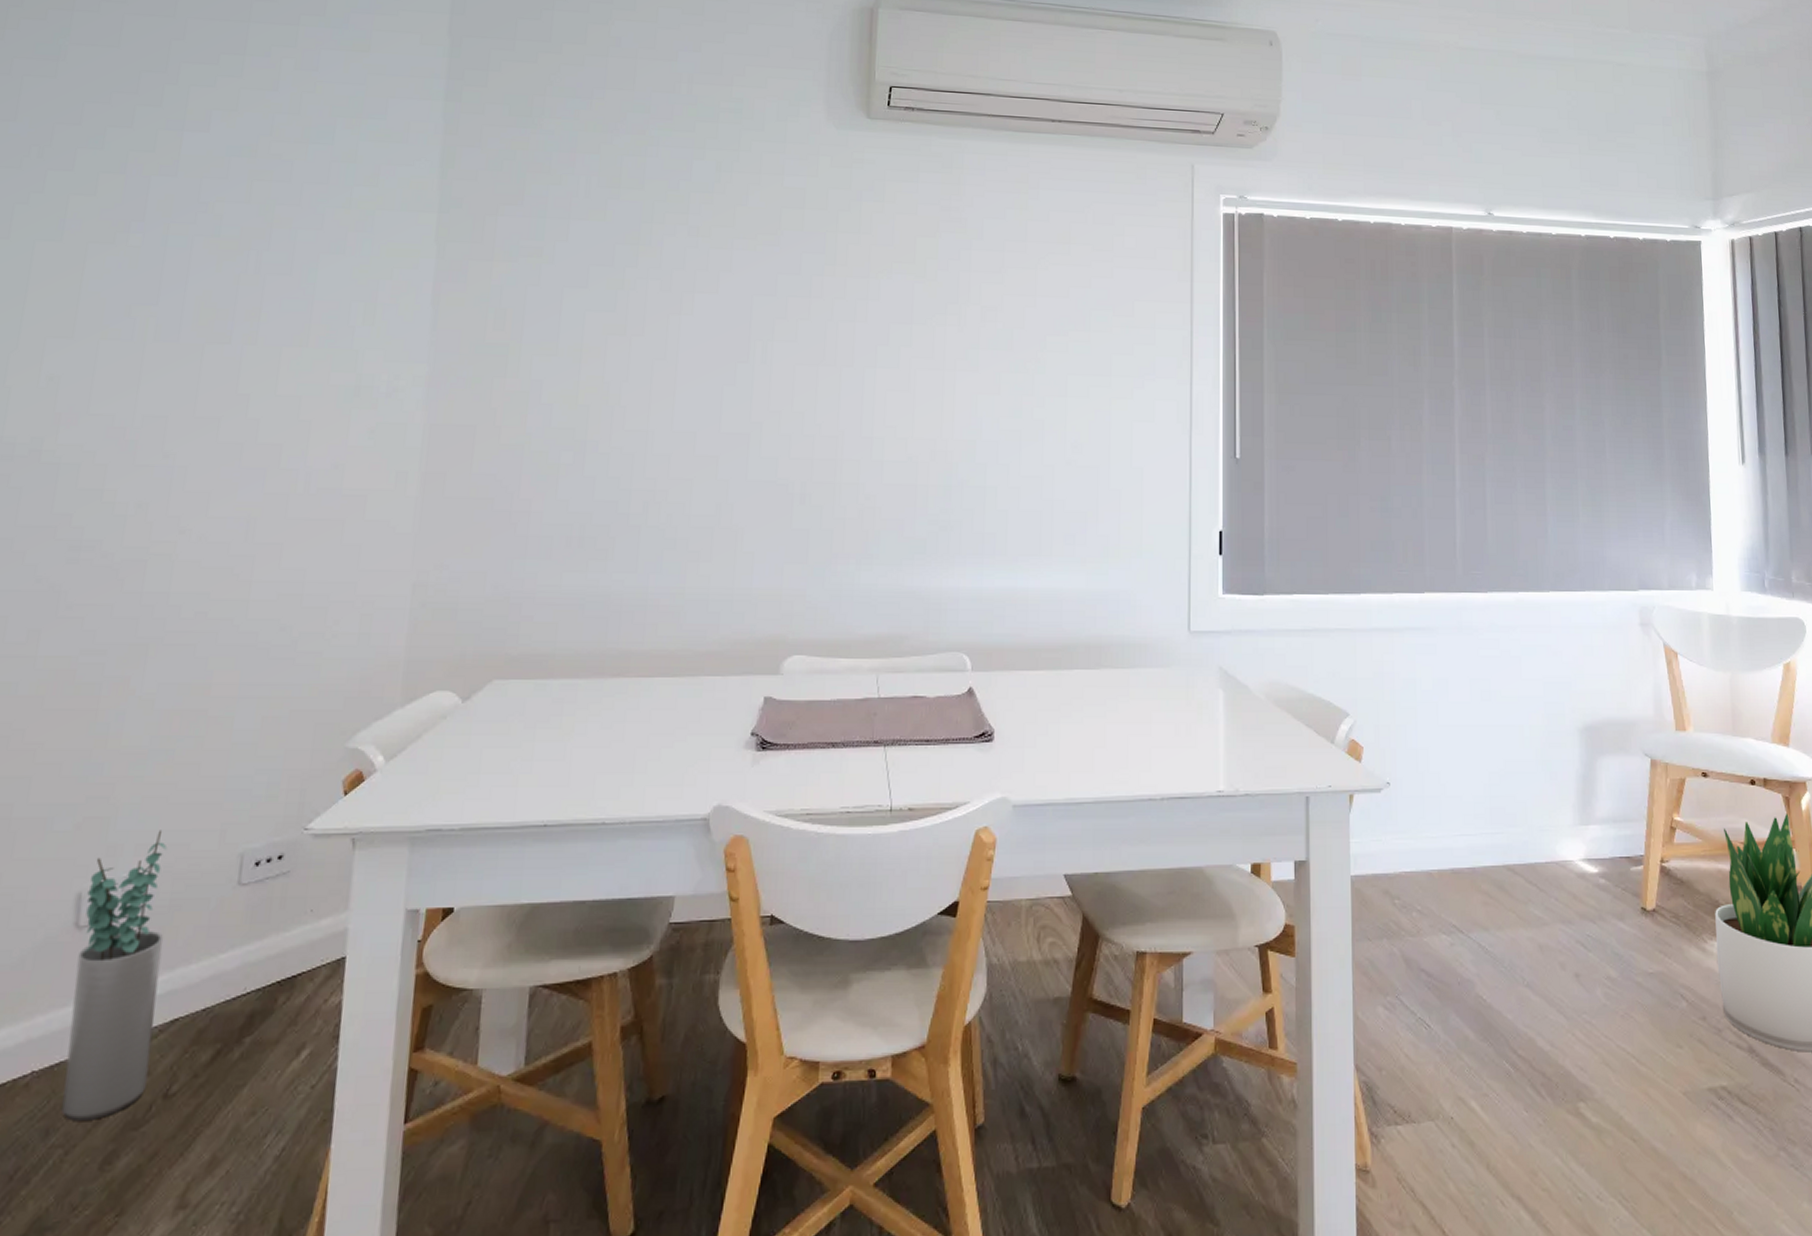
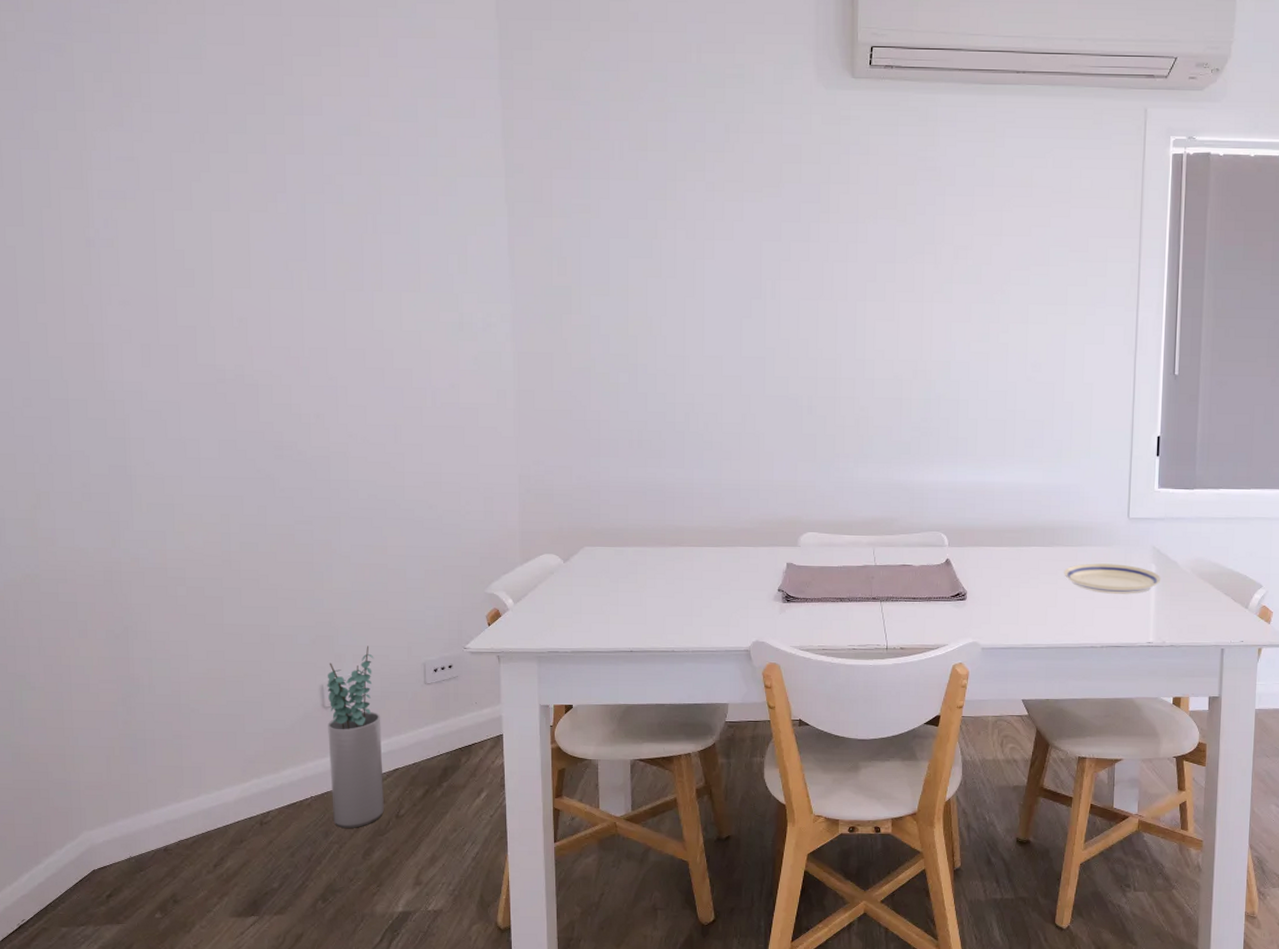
plate: none [1114,689,1231,729] -> present [1064,563,1161,594]

